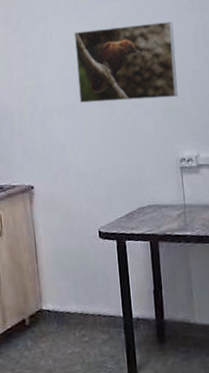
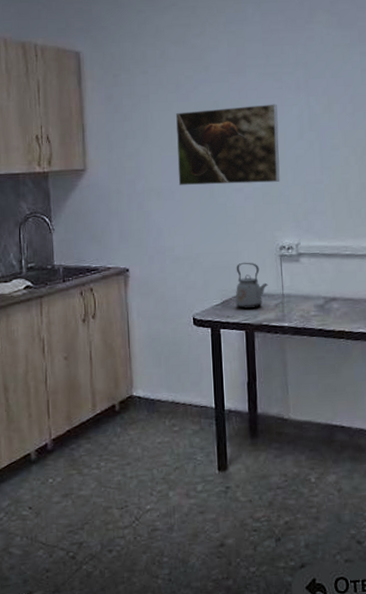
kettle: none [138,175,170,220] -> present [235,262,268,309]

